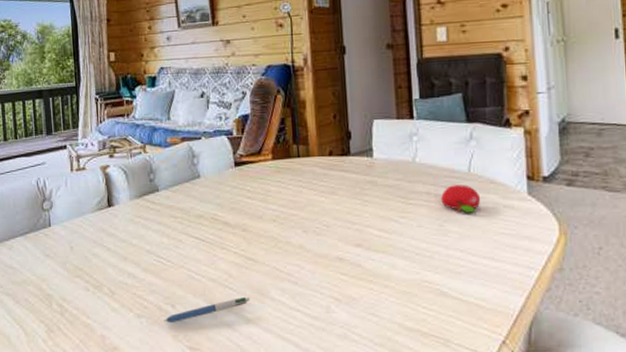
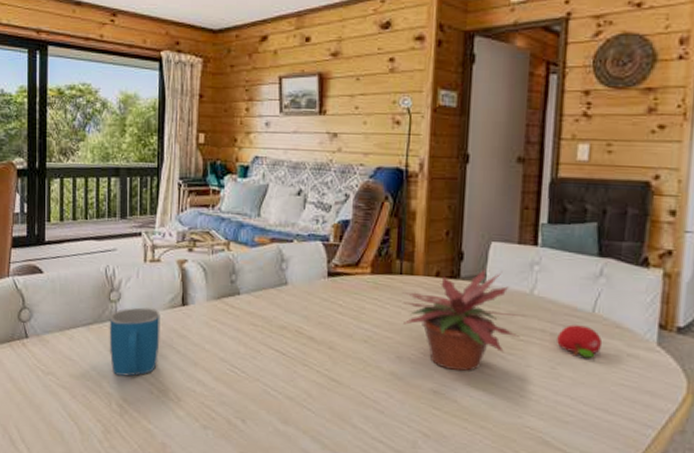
mug: none [44,212,92,279] -> present [109,307,160,377]
pen: present [164,296,250,322] -> none [232,419,329,439]
potted plant: none [302,142,412,238] -> present [402,267,527,372]

